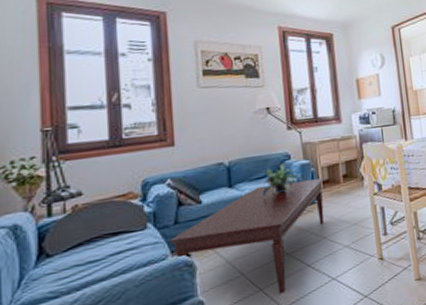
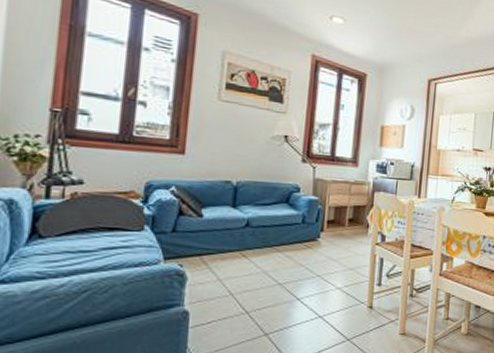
coffee table: present [169,178,324,294] -> none [163,212,329,320]
potted plant: present [262,162,300,196] -> none [265,194,306,224]

